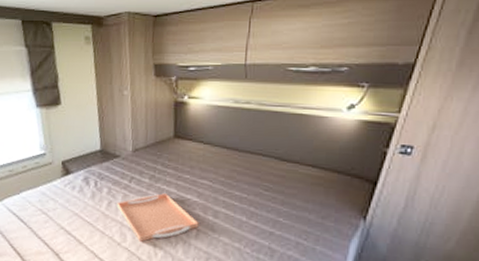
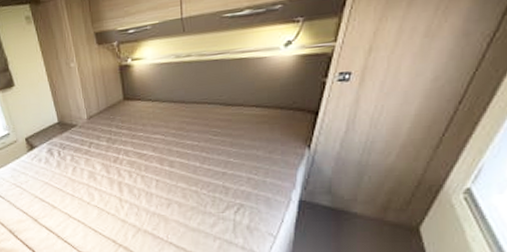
serving tray: present [116,193,199,242] -> none [81,152,158,198]

